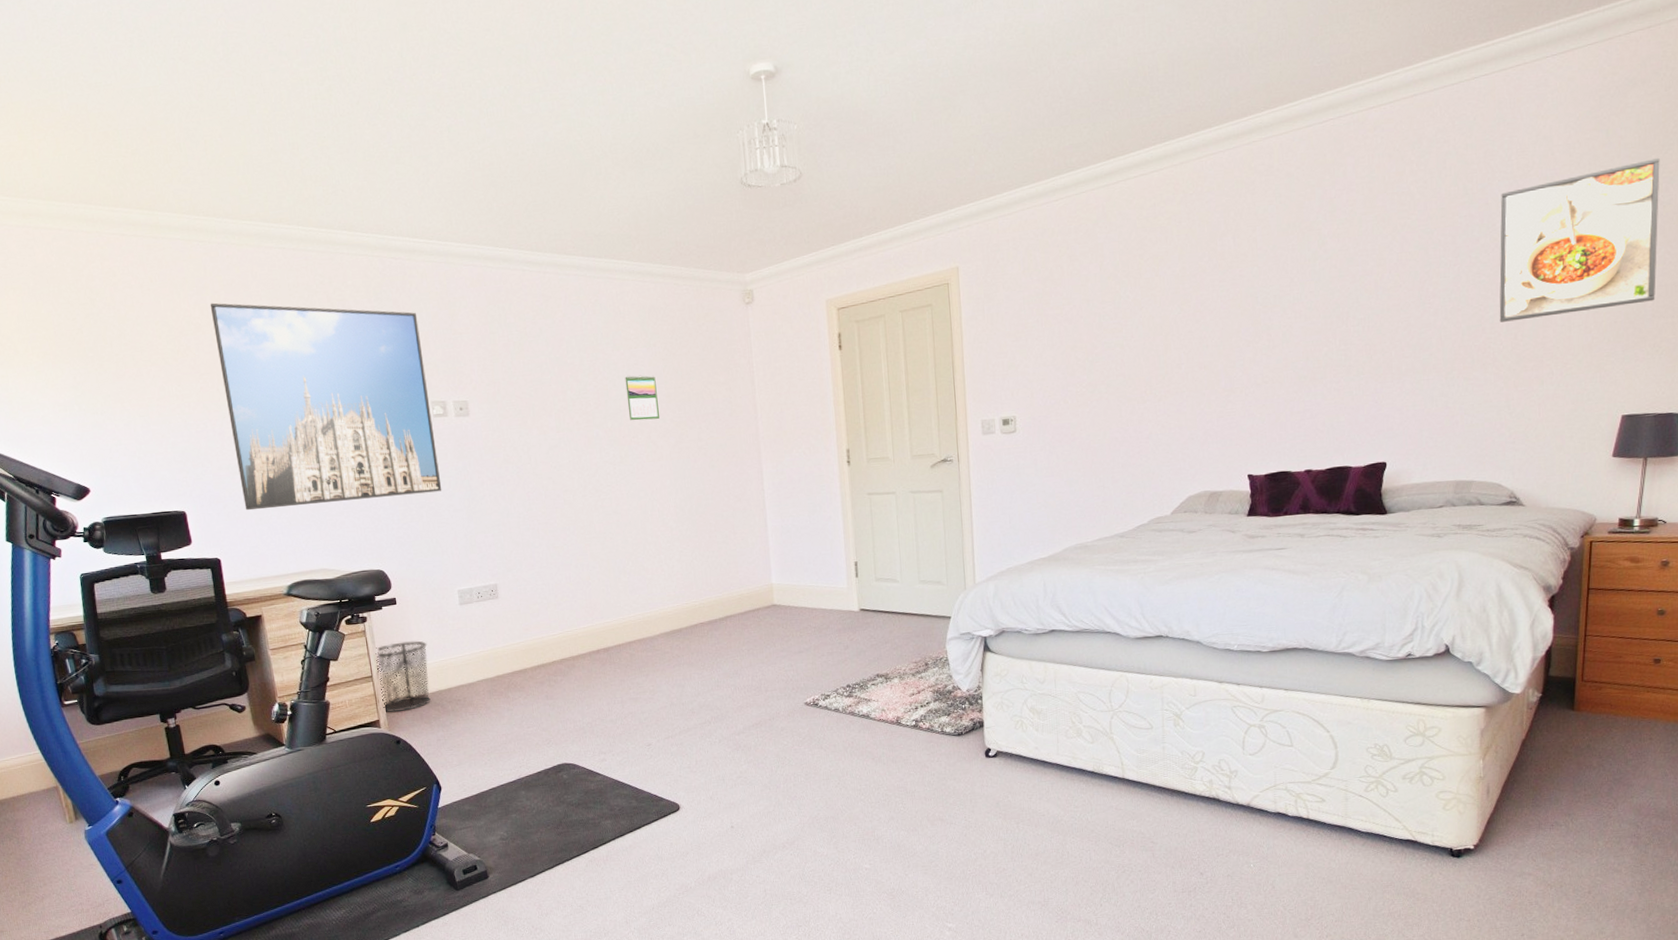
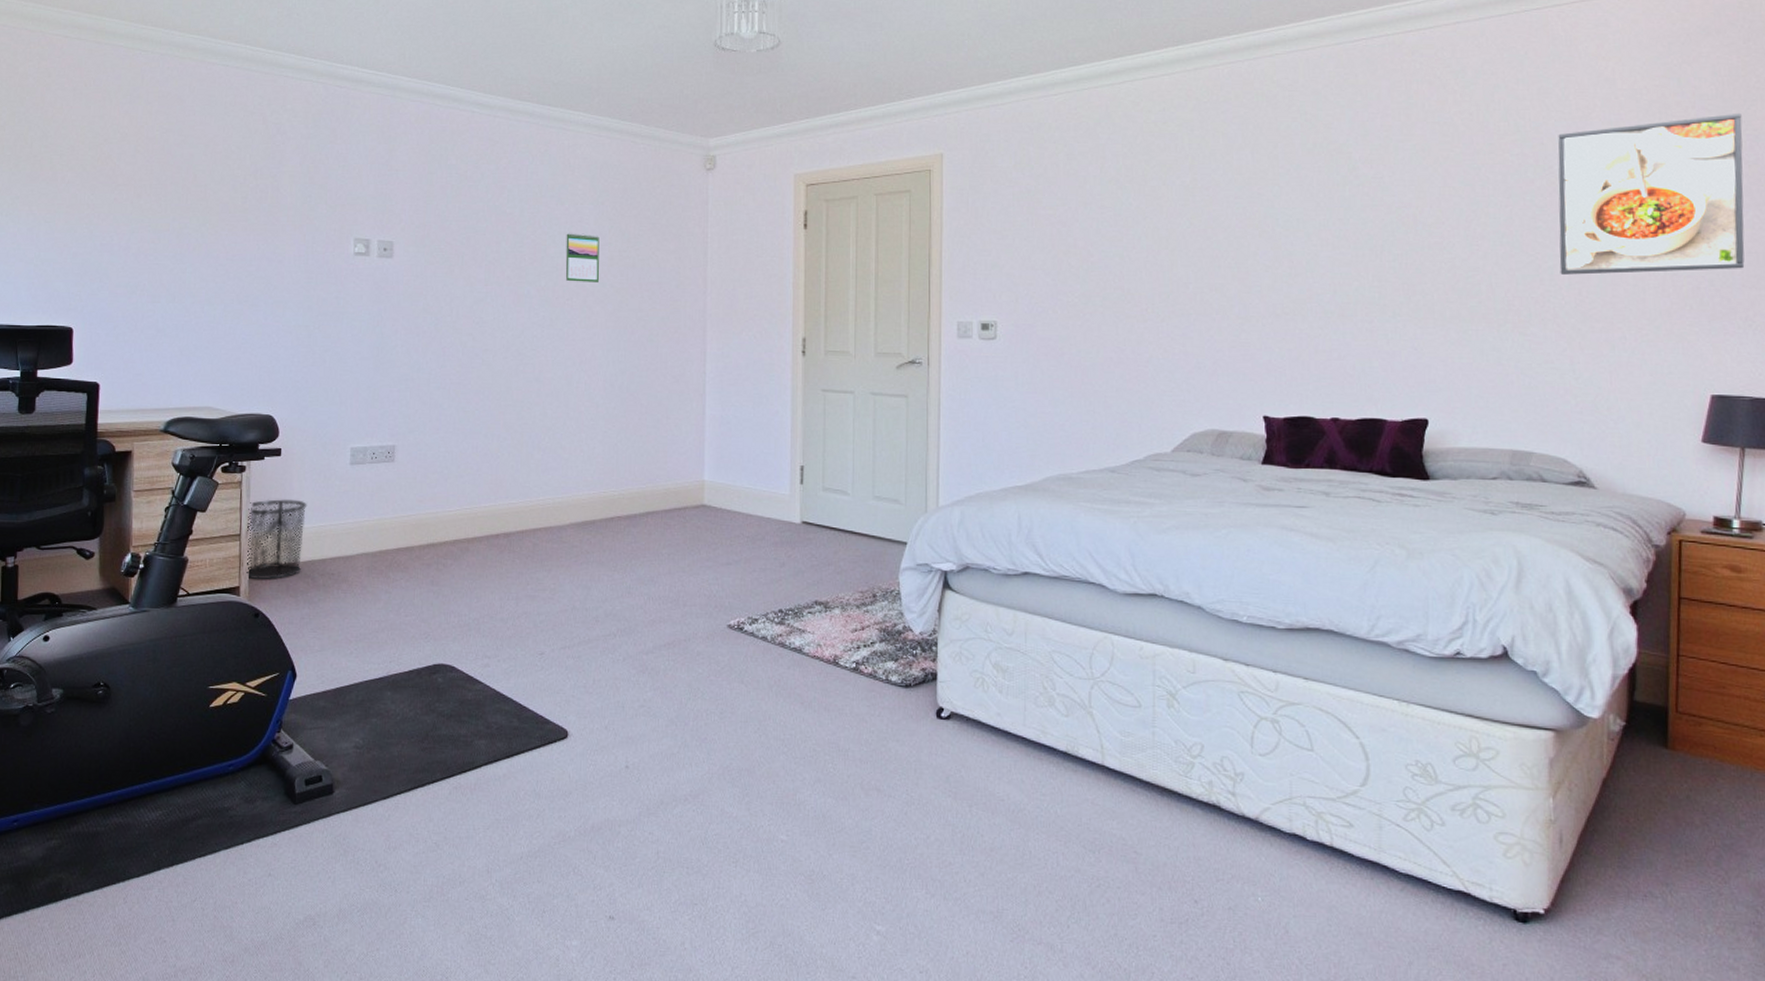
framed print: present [210,302,442,511] -> none [136,113,354,336]

